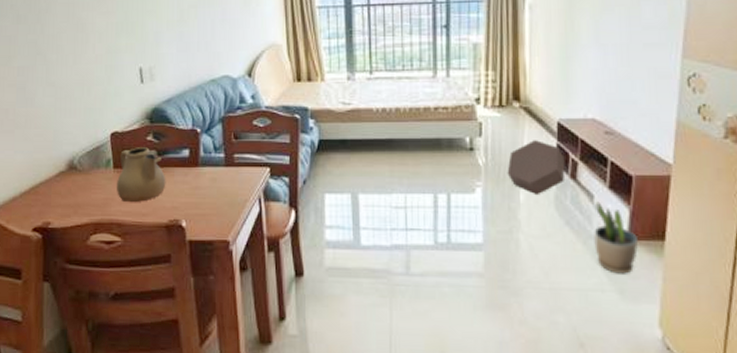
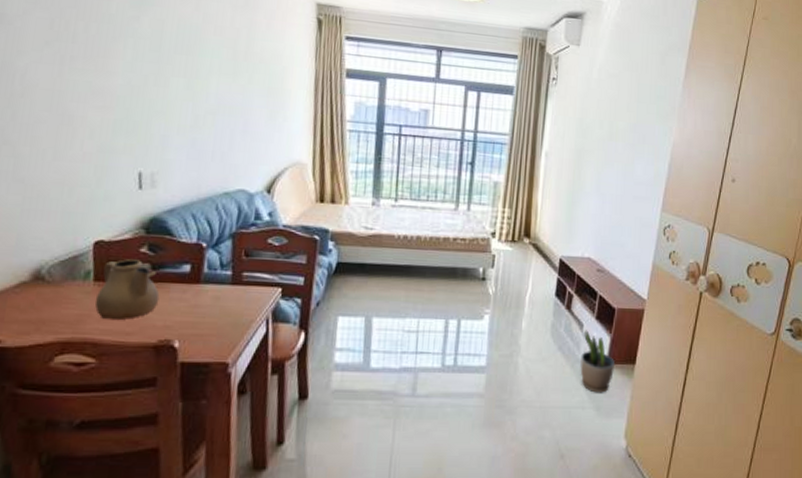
pouf: present [507,140,565,196] -> none [513,274,563,324]

